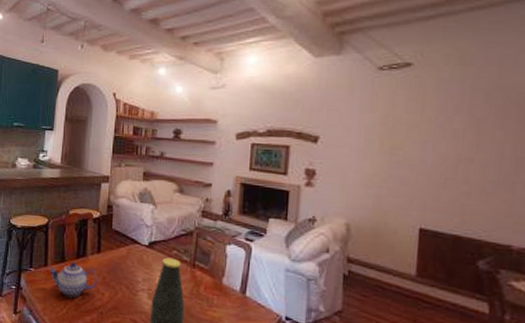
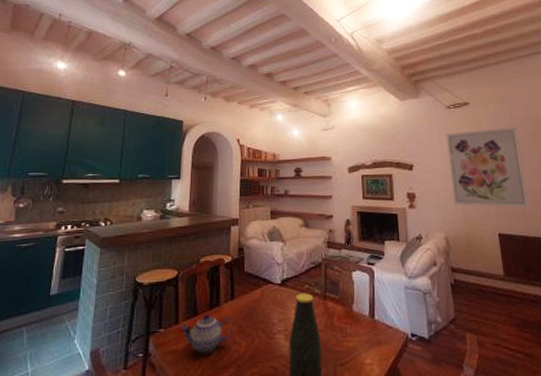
wall art: none [365,98,480,204] -> present [445,126,530,209]

